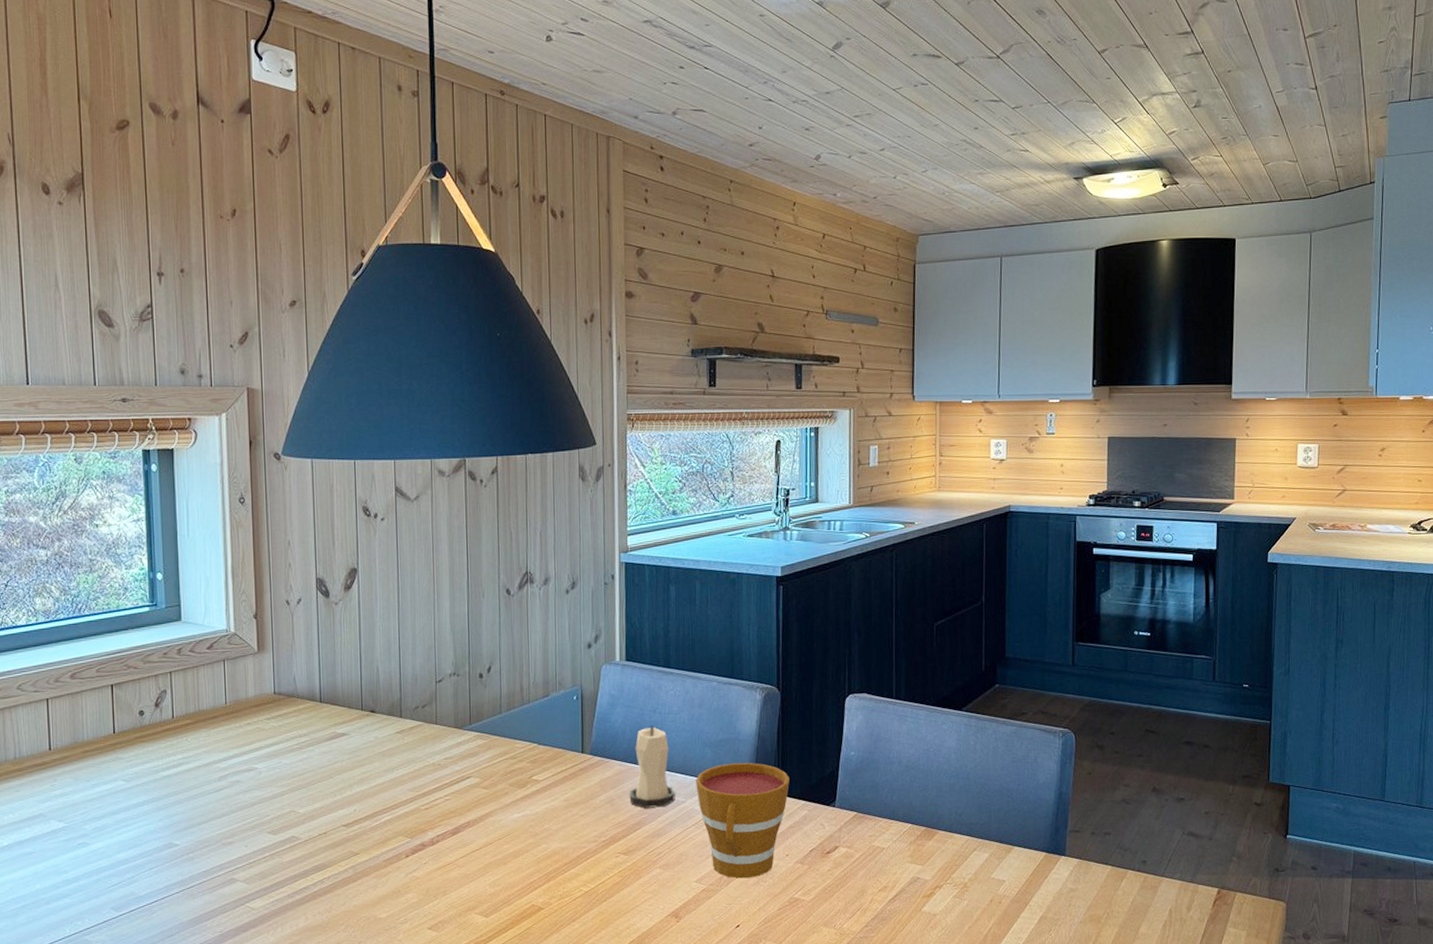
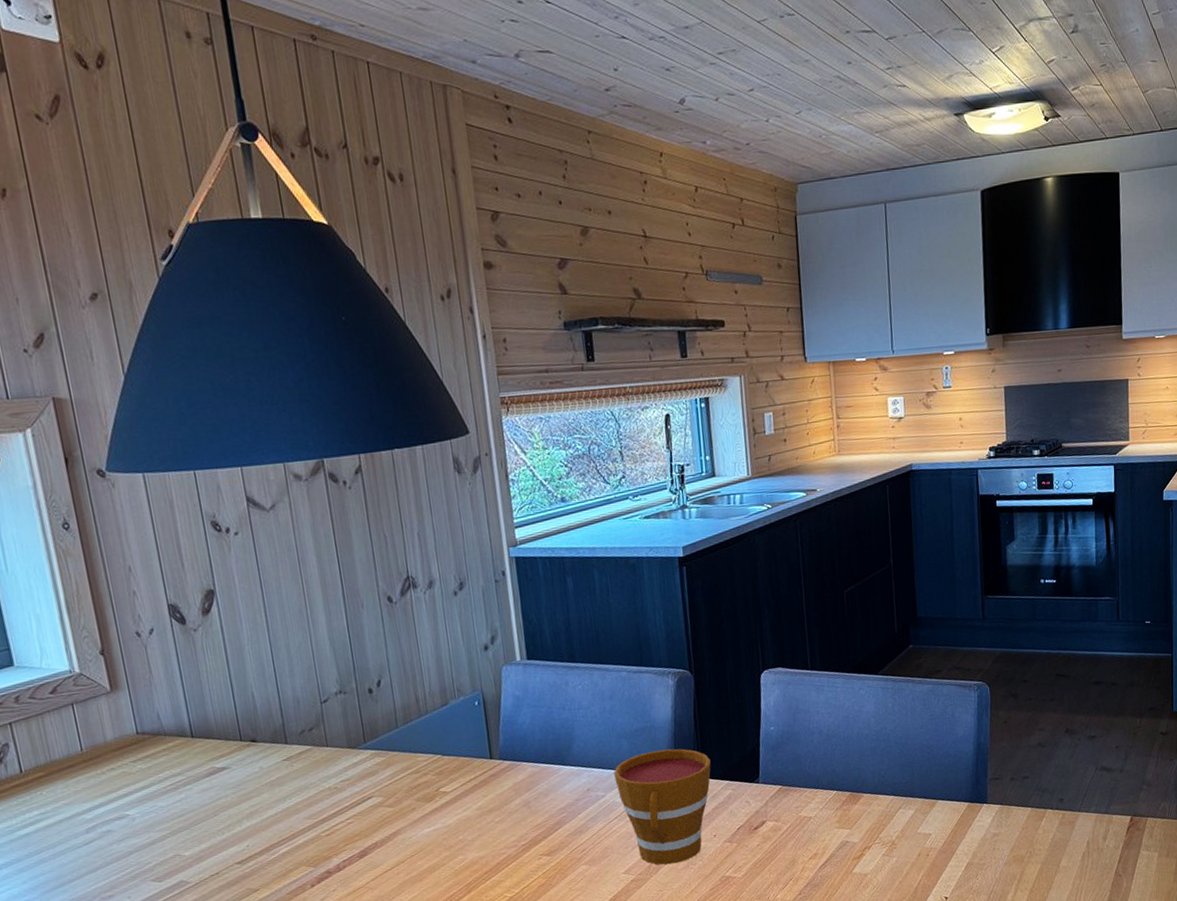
candle: present [629,725,675,808] -> none [545,722,595,807]

